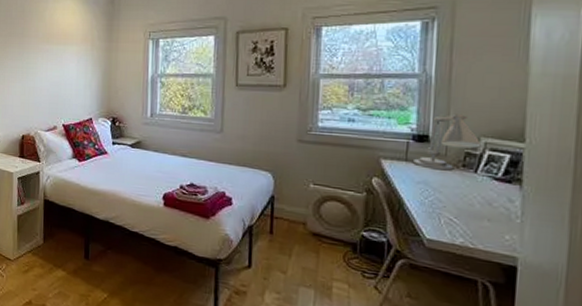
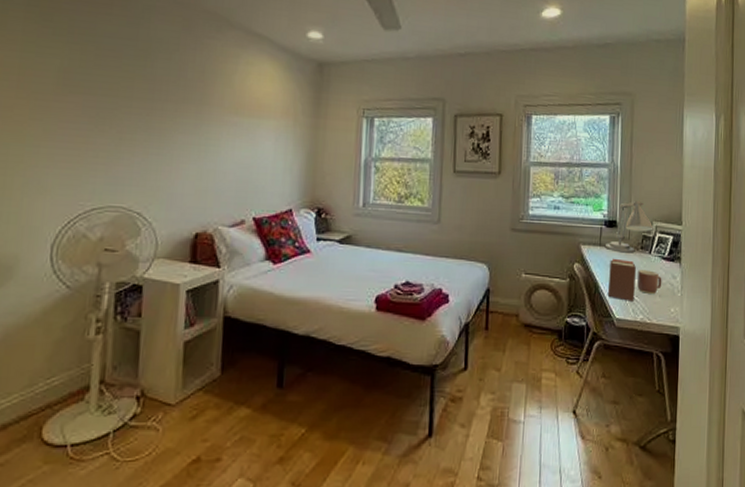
books: none [416,175,455,224] -> present [608,258,636,303]
mug: none [456,189,493,217] -> present [637,270,662,294]

